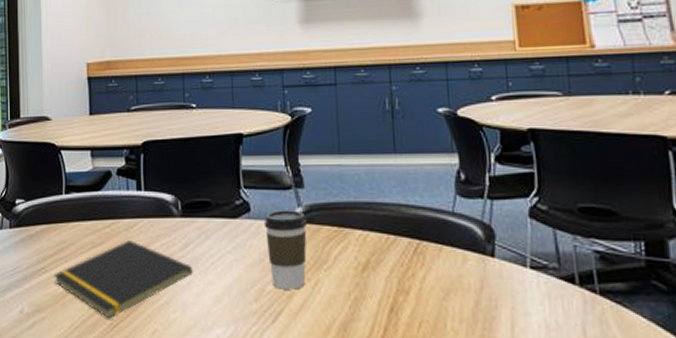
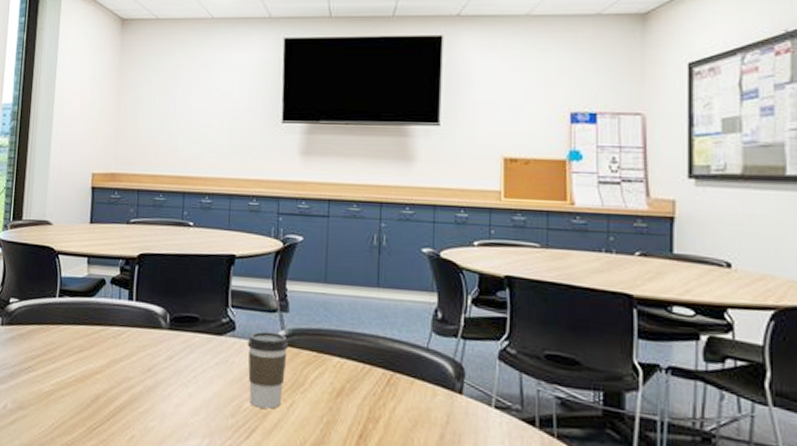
notepad: present [53,240,193,319] -> none [39,347,175,422]

